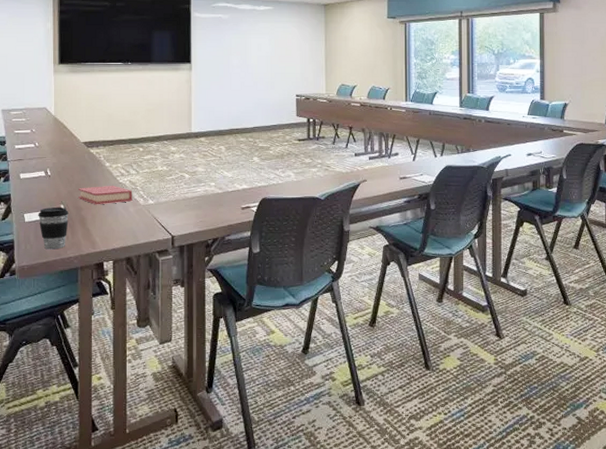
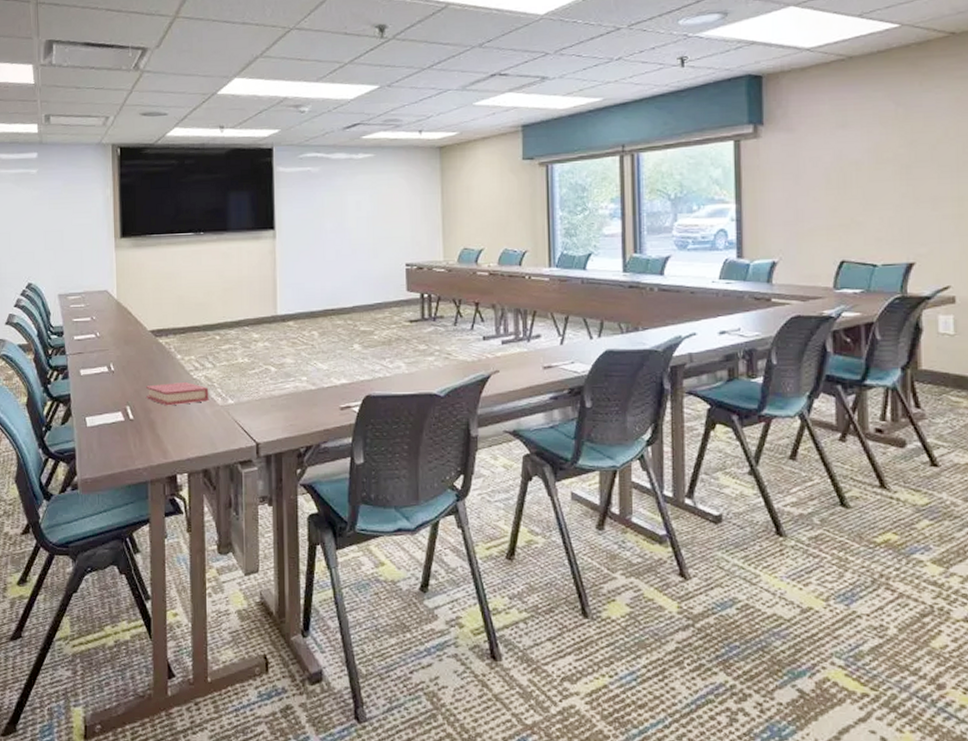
coffee cup: present [38,207,69,250] -> none [101,409,136,460]

